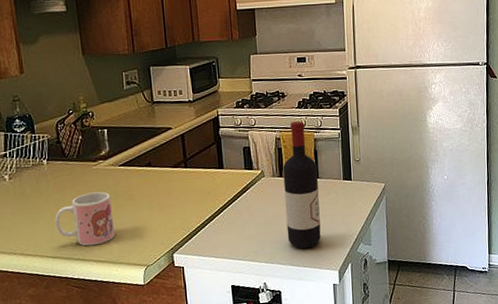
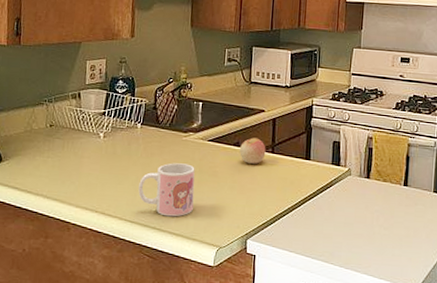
apple: none [153,155,179,182] -> present [240,137,266,164]
wine bottle: present [283,121,321,249] -> none [366,122,408,260]

